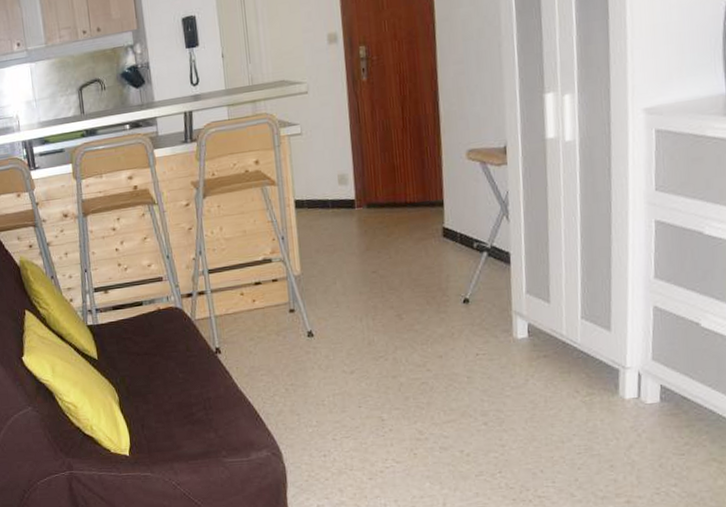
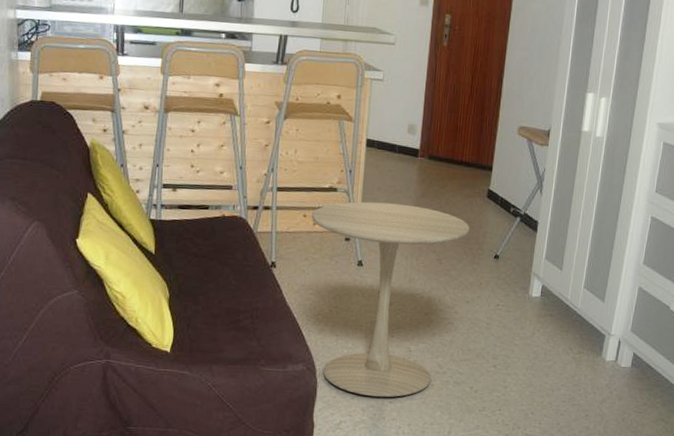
side table: none [248,261,429,476] -> present [311,201,470,398]

